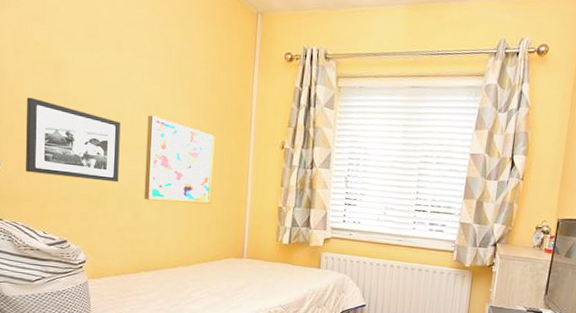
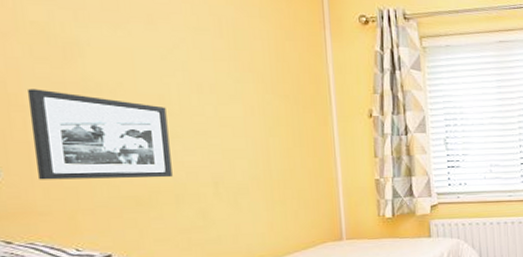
wall art: present [144,115,215,204] -> none [200,96,295,193]

